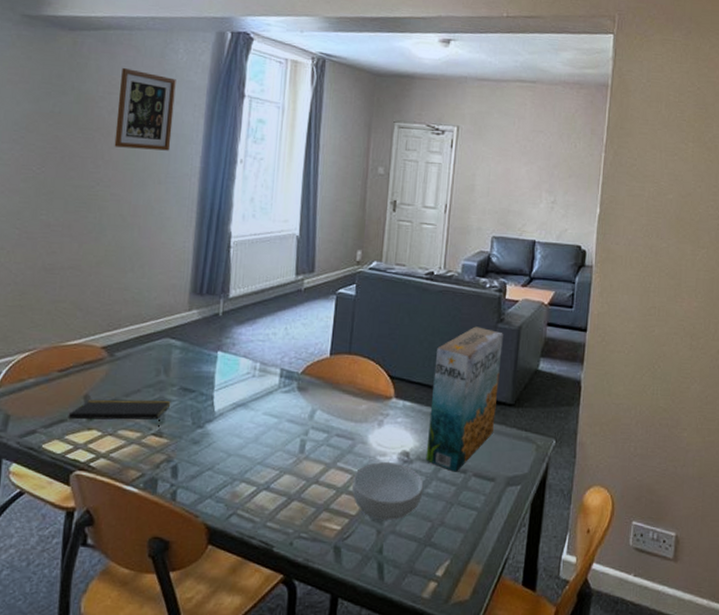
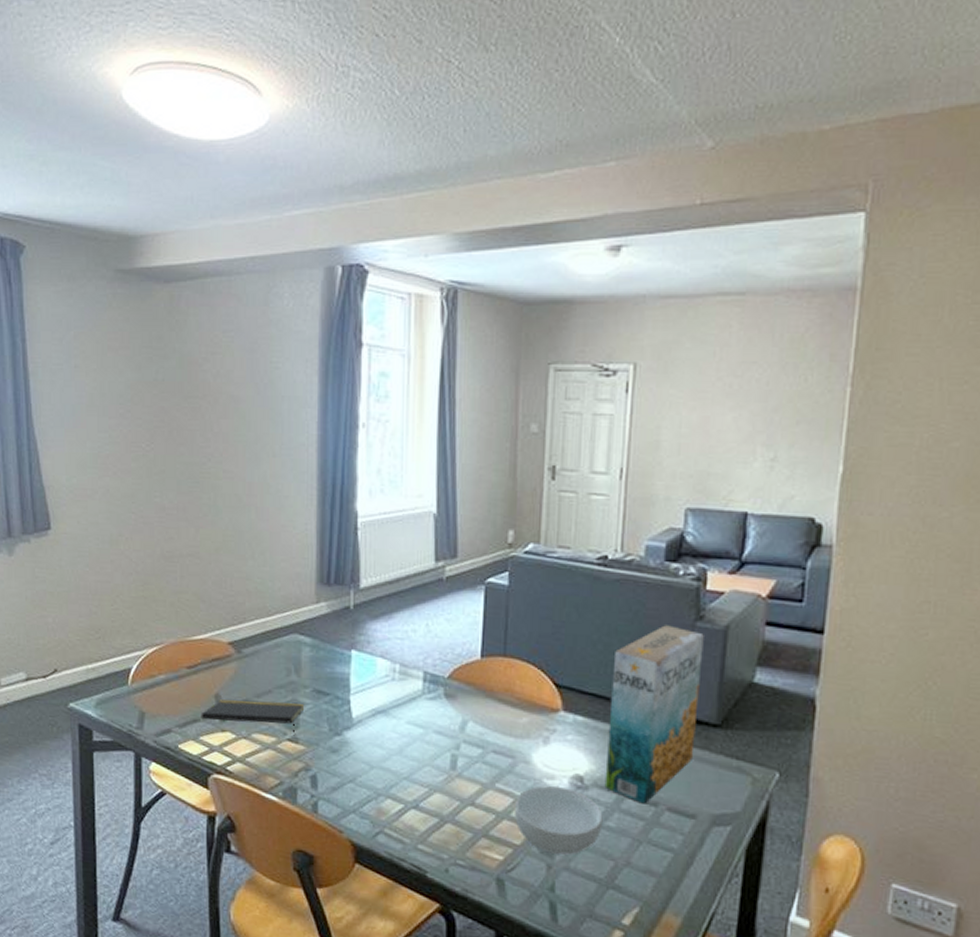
wall art: present [114,68,176,151] -> none [222,322,283,417]

